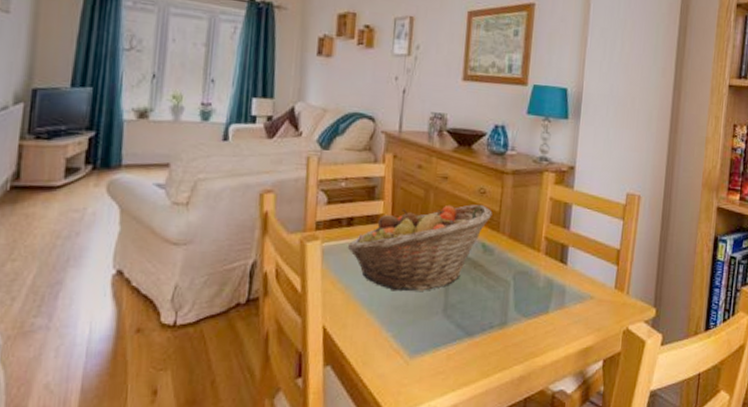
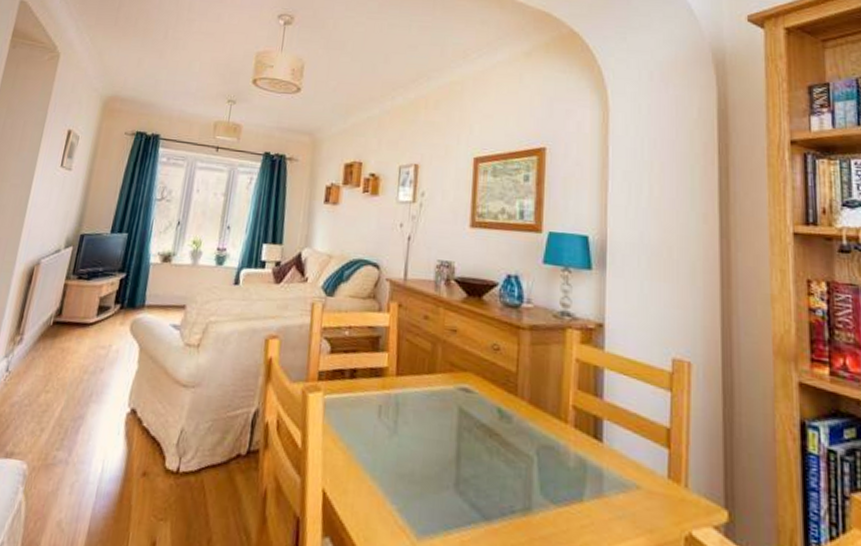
fruit basket: present [347,204,493,292] -> none [349,362,509,459]

